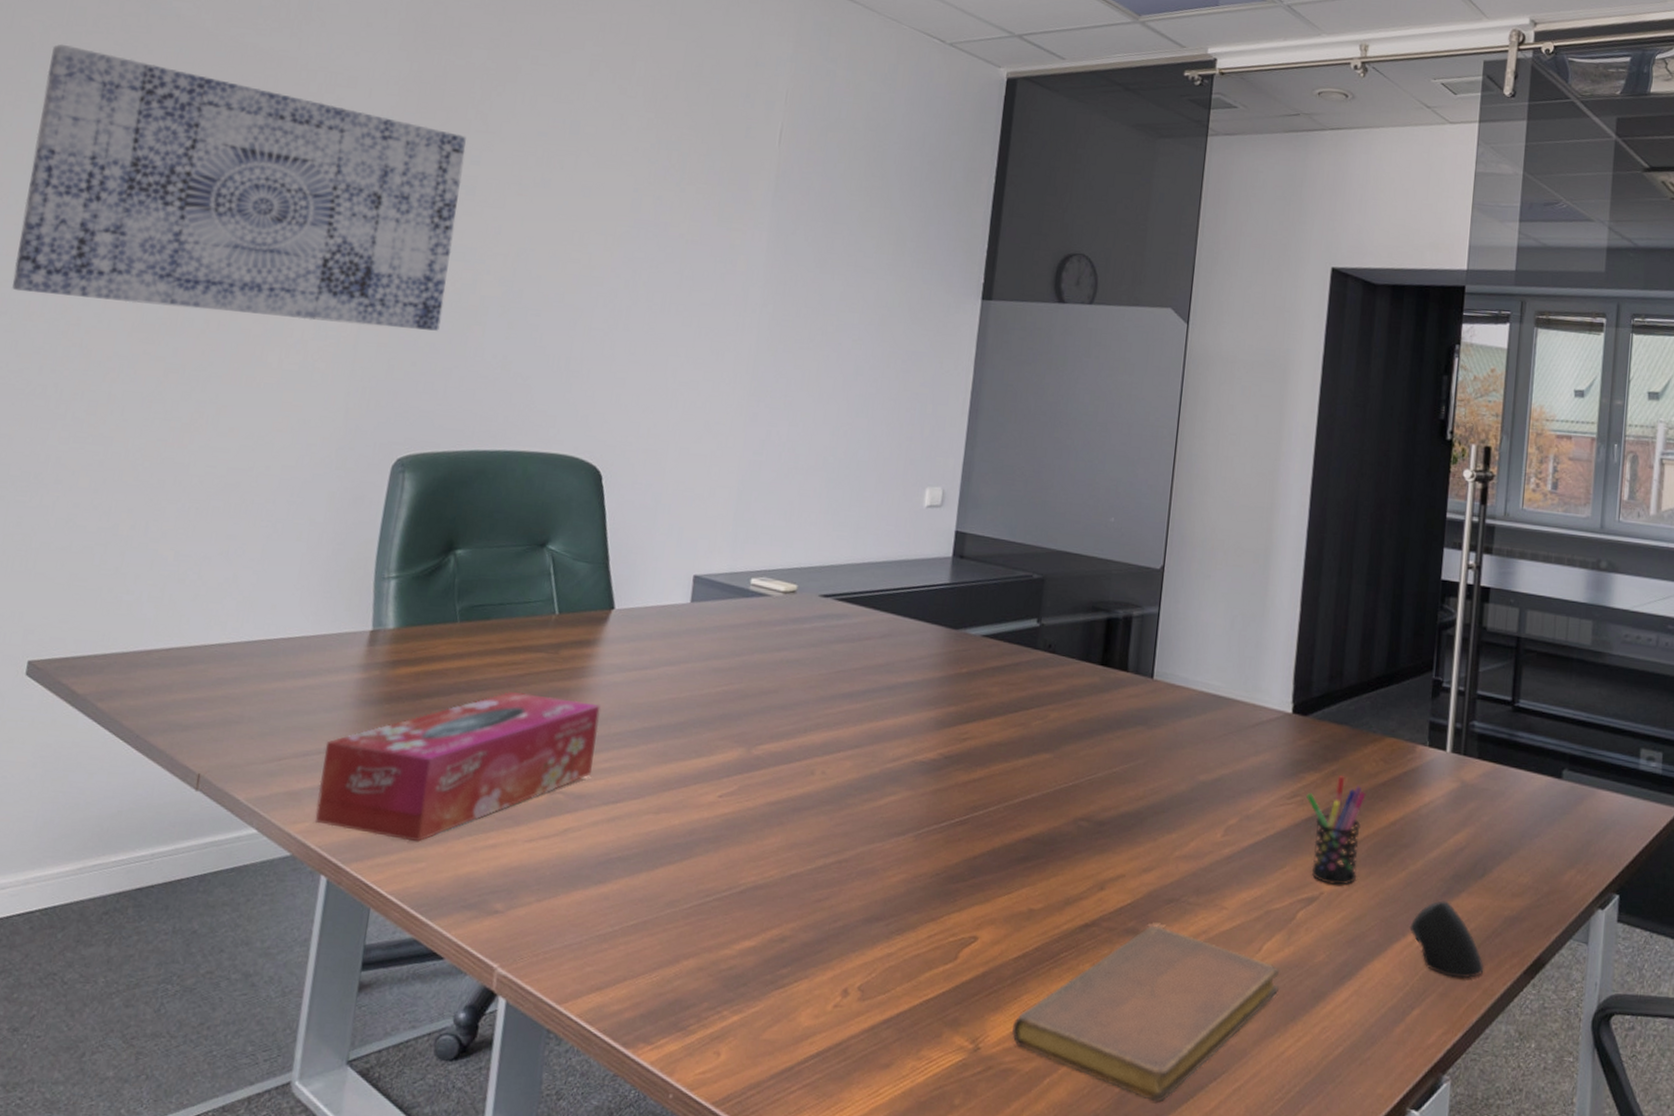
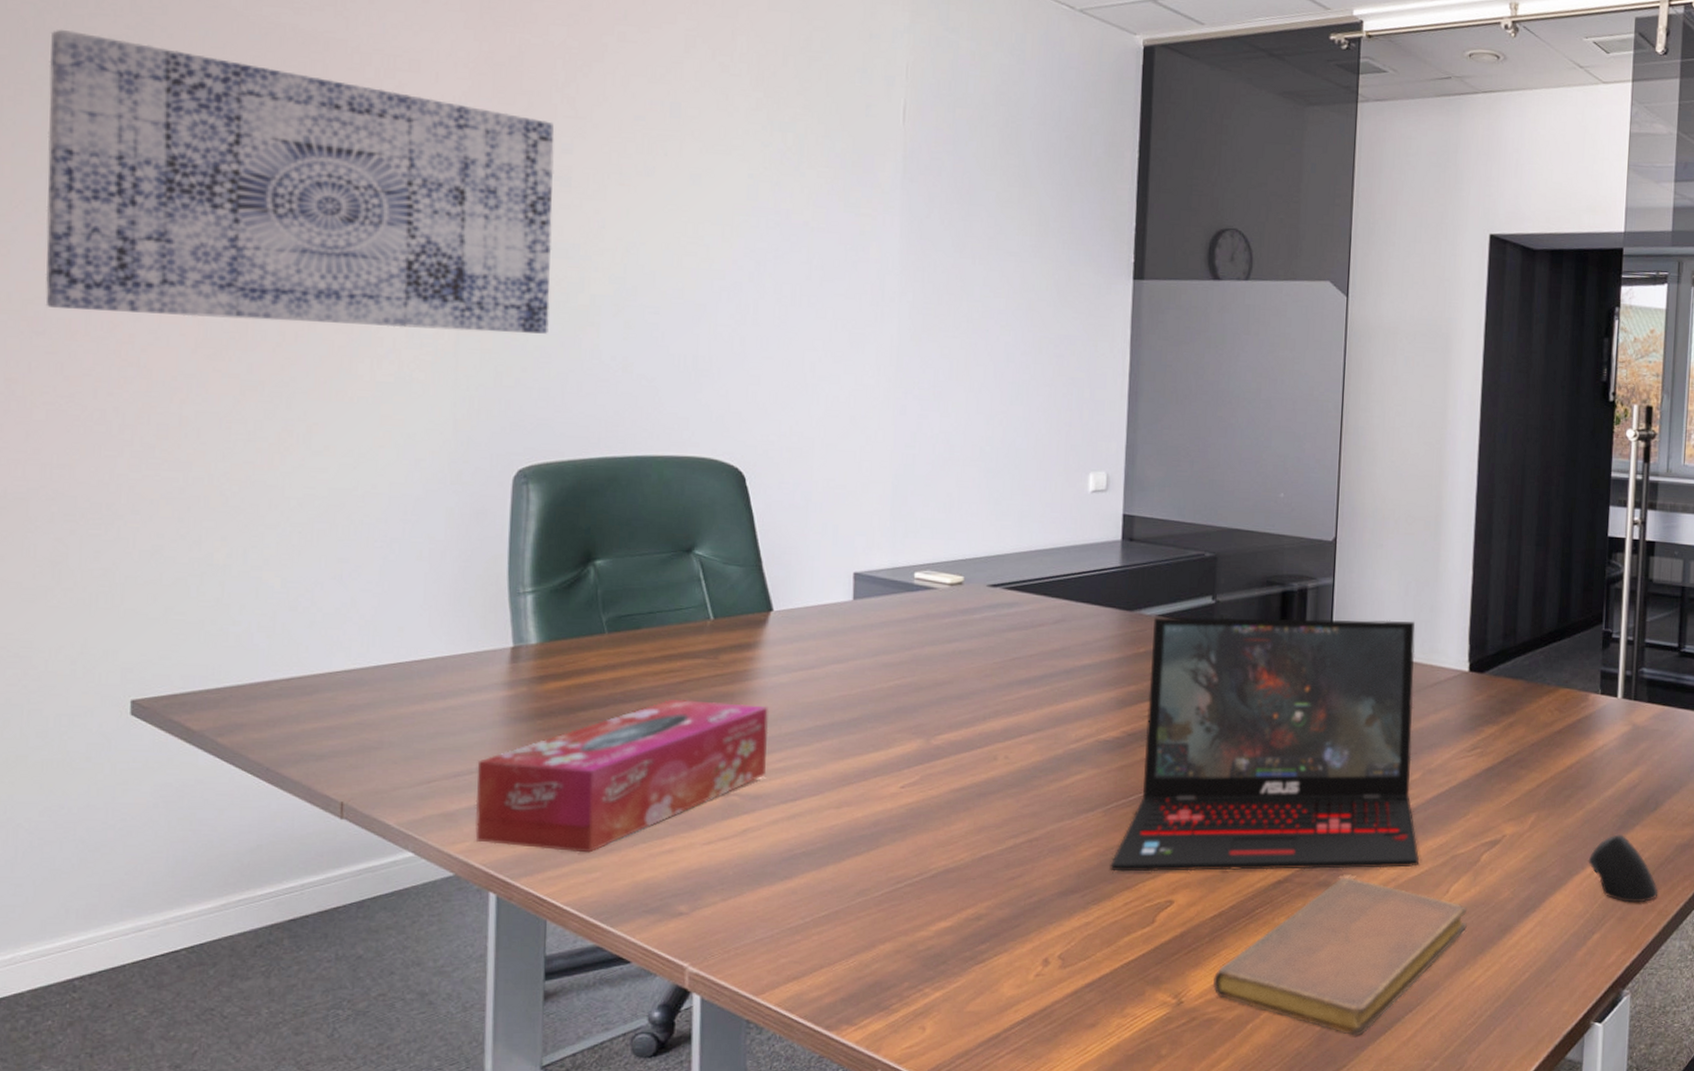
laptop: none [916,637,1240,920] -> present [1110,617,1420,872]
pen holder: present [1306,776,1366,885] -> none [1486,727,1543,827]

